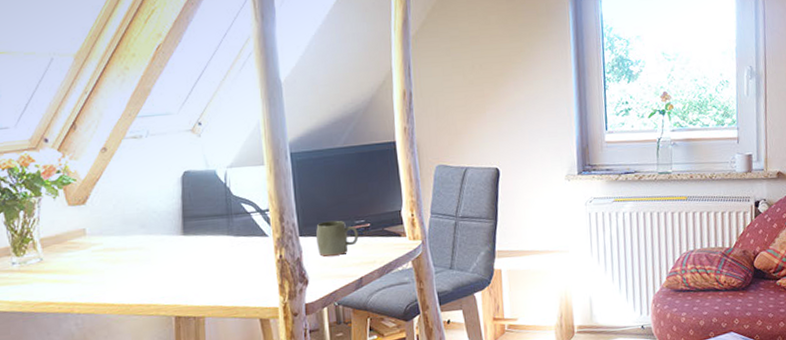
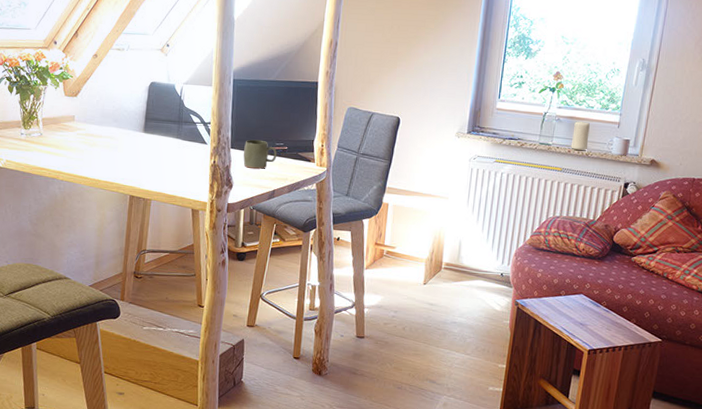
candle: none [691,142,710,175] -> present [571,121,590,151]

